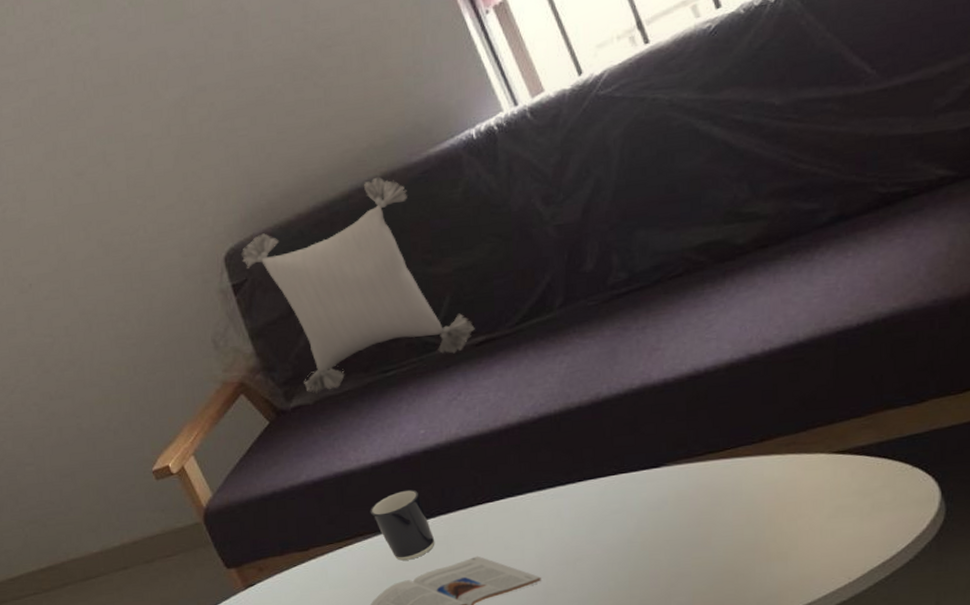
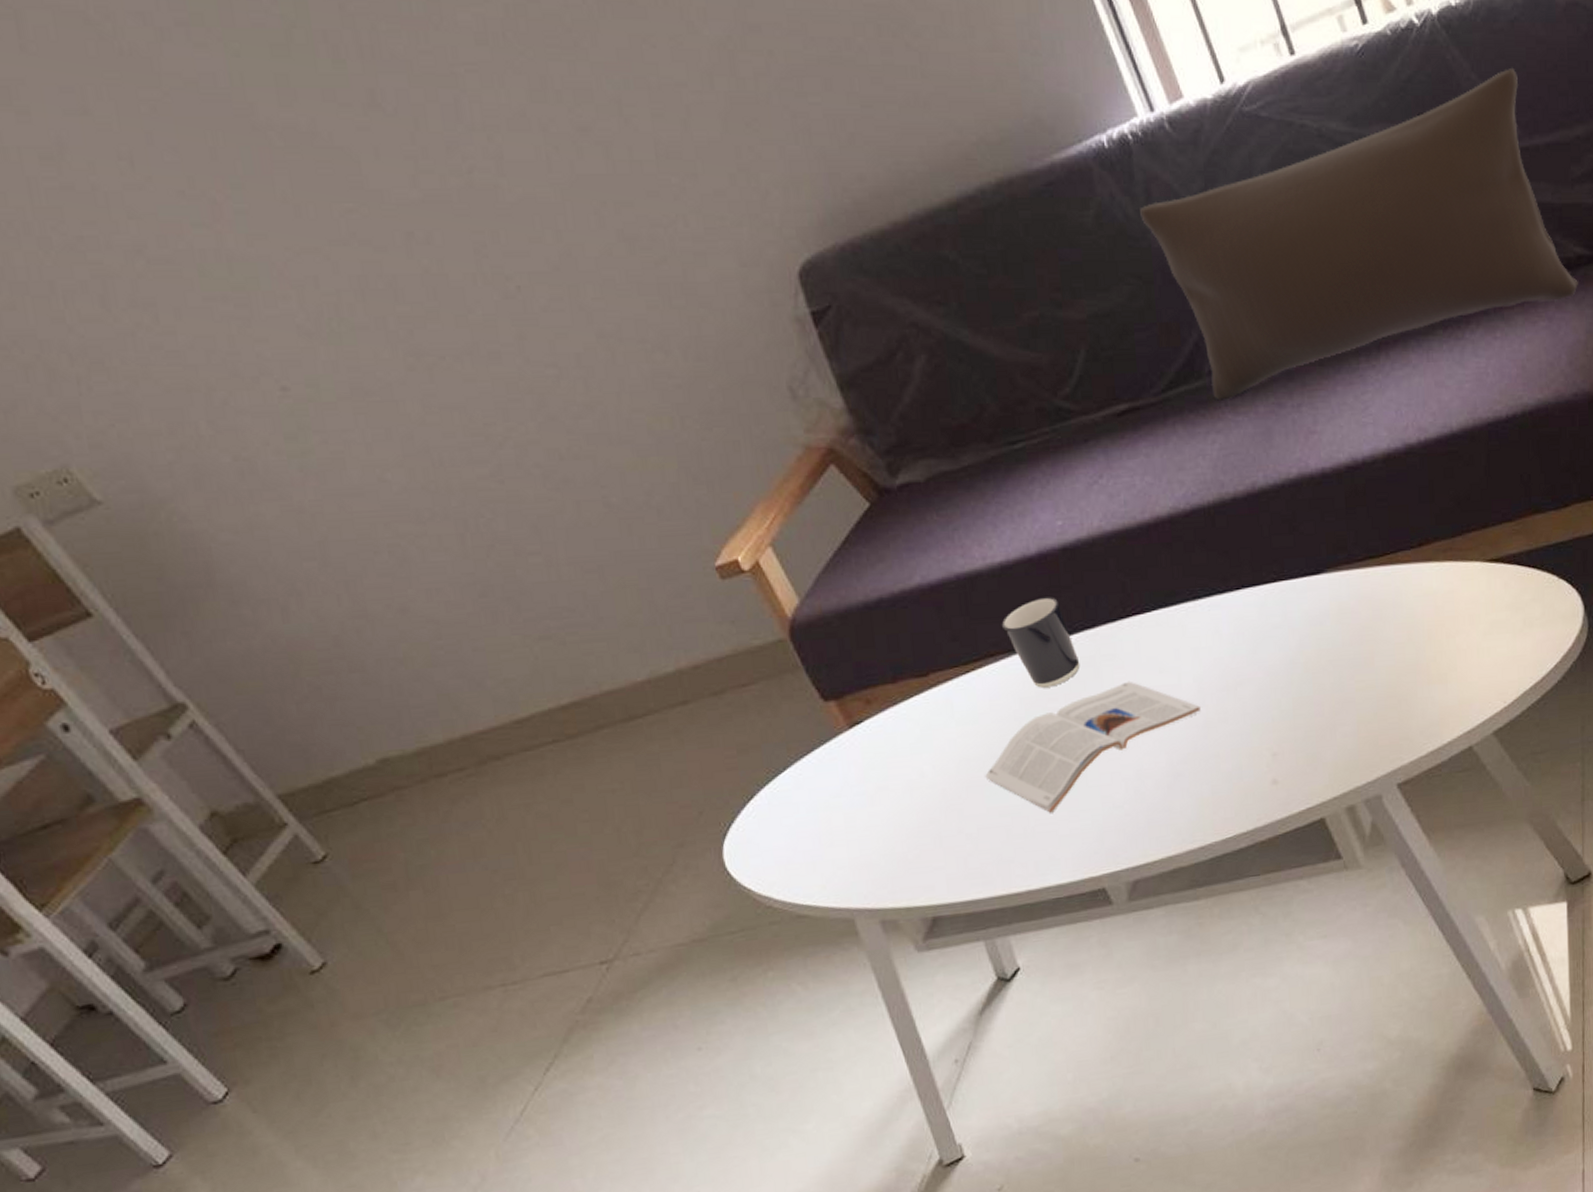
pillow: present [242,177,475,394] -> none [822,183,1116,468]
pillow: none [502,22,940,328] -> present [1140,67,1578,401]

